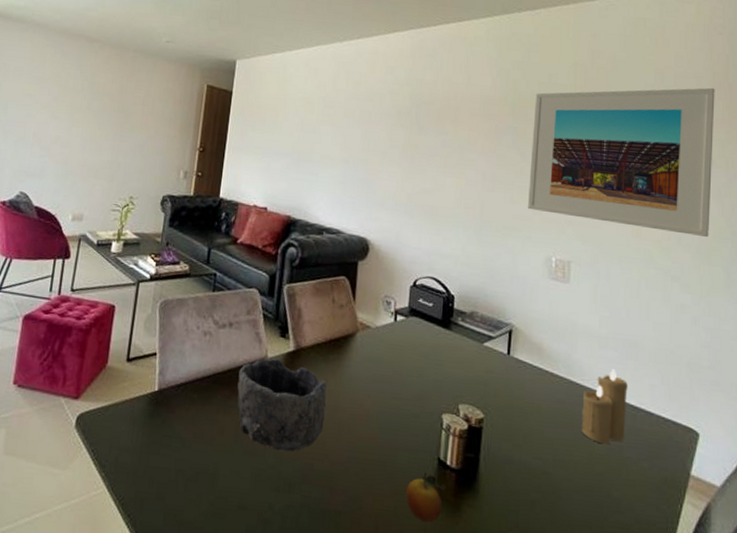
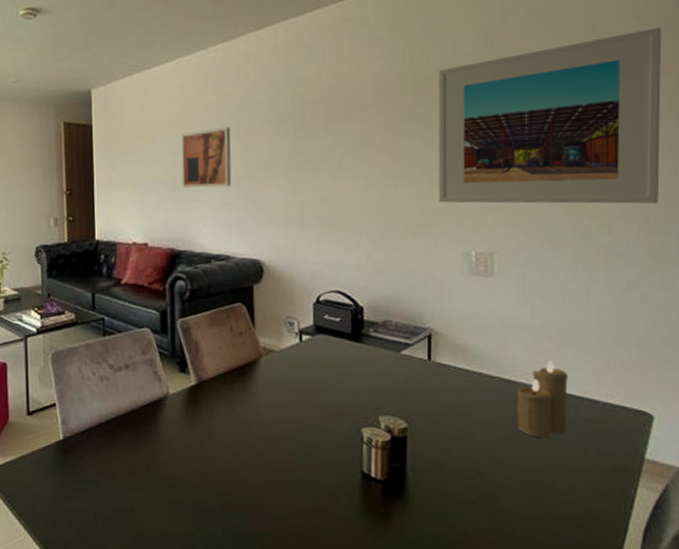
bowl: present [237,358,327,452] -> none [142,394,237,482]
wall art: none [305,112,355,167] -> present [181,127,232,188]
fruit: present [406,471,446,524] -> none [331,486,373,534]

